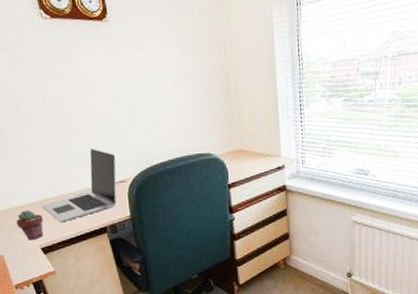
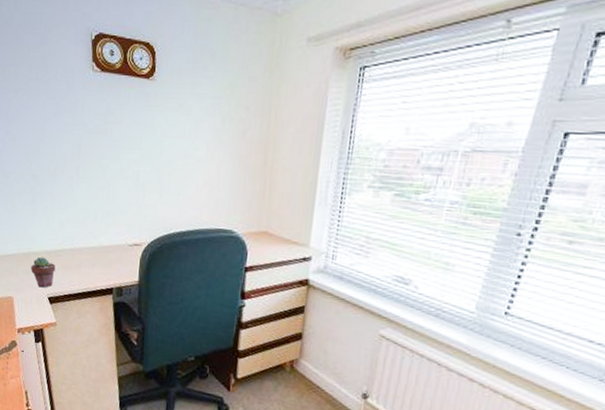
laptop: present [42,148,117,222] -> none [57,205,136,275]

